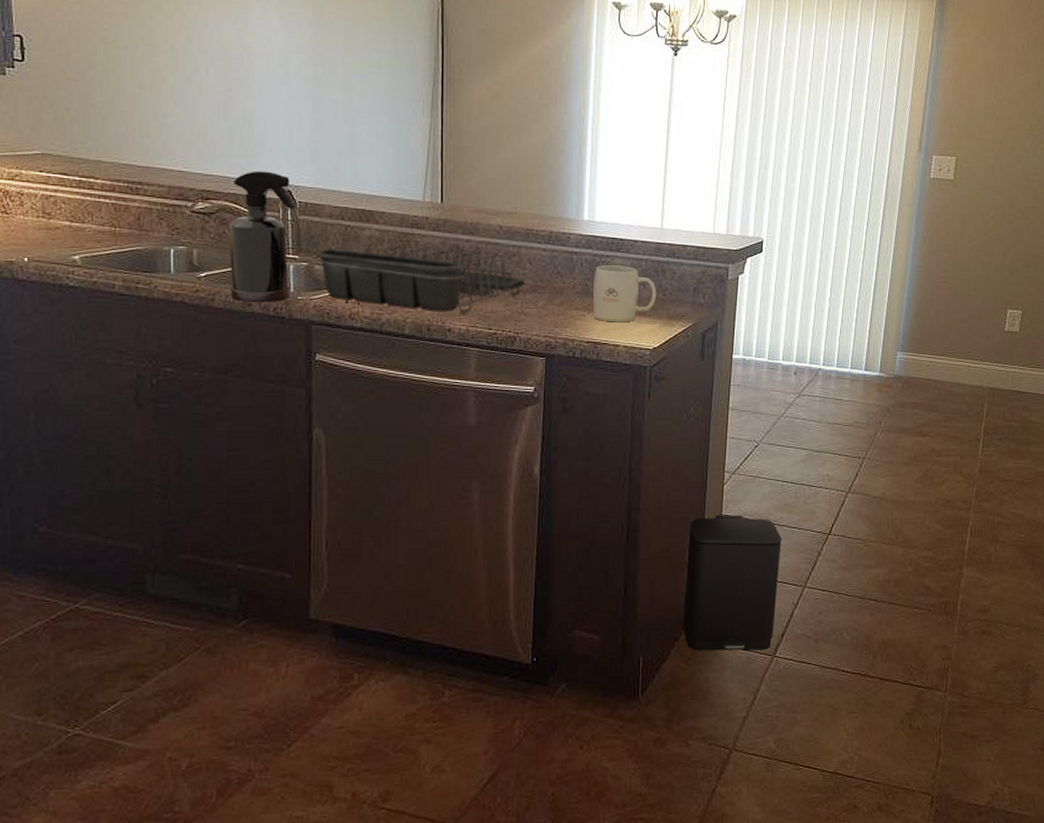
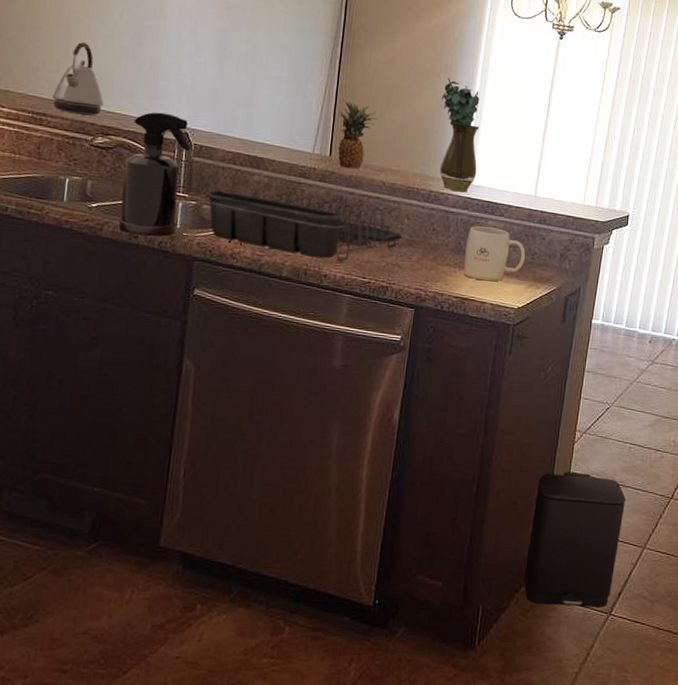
kettle: none [146,101,200,181] -> present [52,41,104,116]
fruit: none [447,141,488,216] -> present [338,99,378,170]
vase: none [553,107,598,229] -> present [440,77,480,192]

